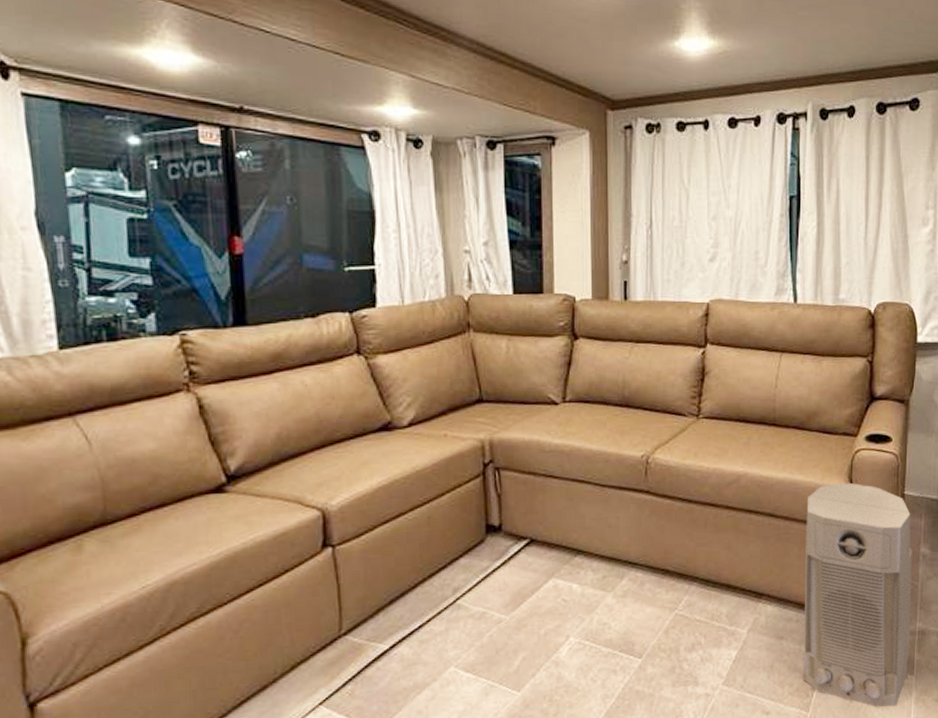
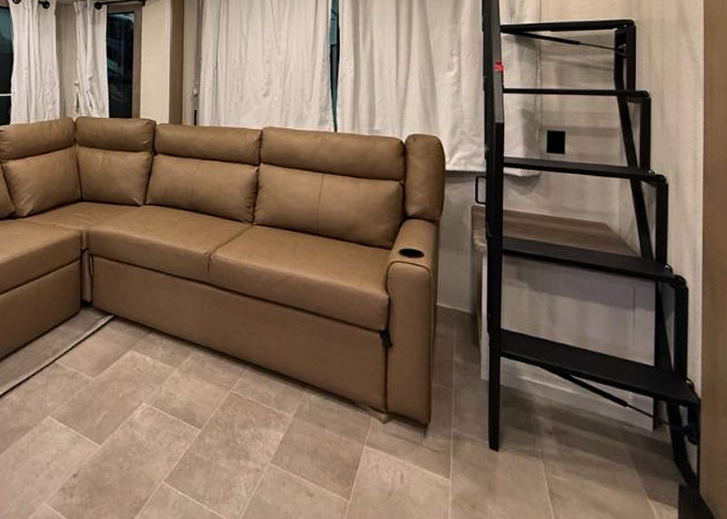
air purifier: present [803,482,912,707] -> none [343,290,445,506]

